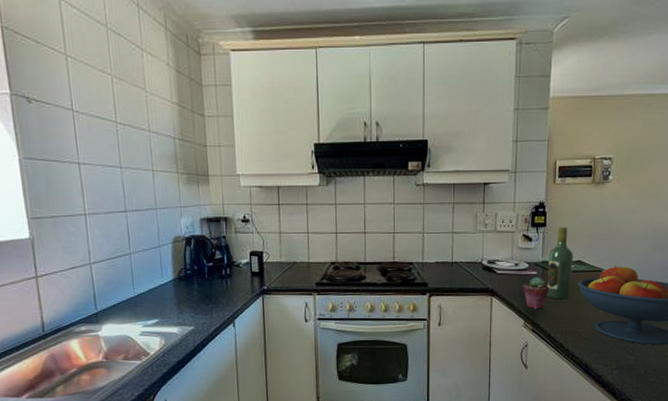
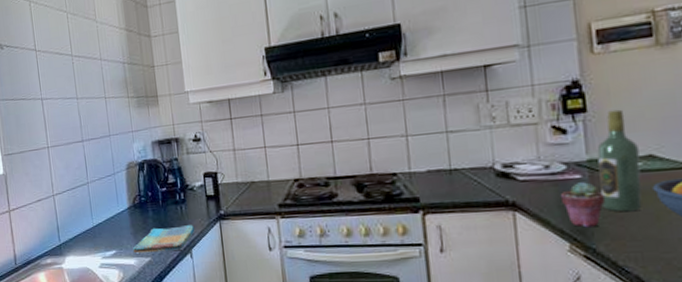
dish towel: none [176,298,239,323] -> present [133,225,195,254]

